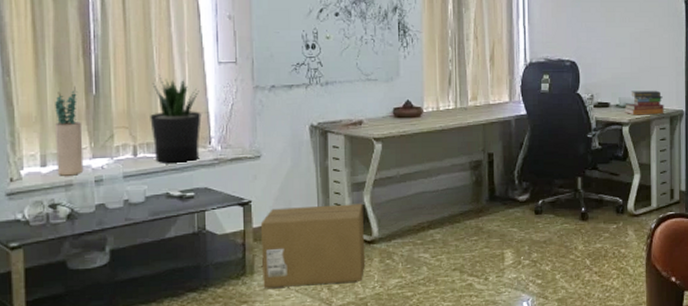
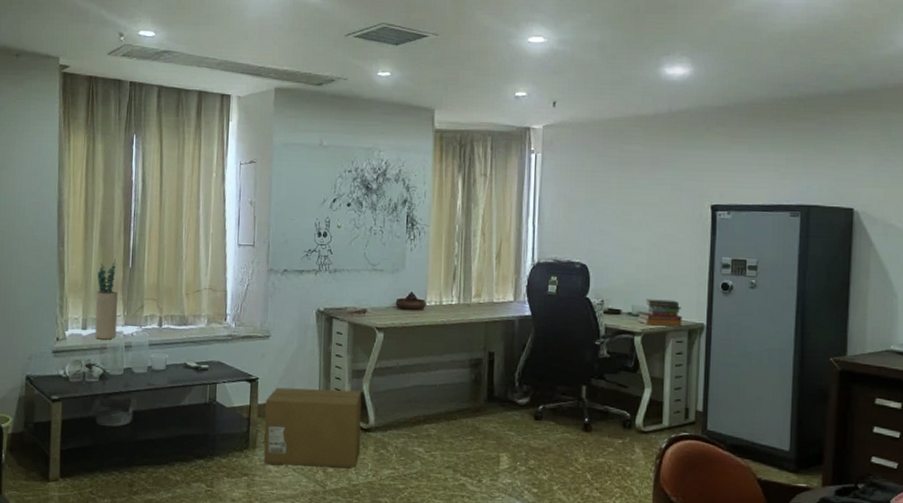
planter: present [150,75,202,163] -> none [175,253,220,336]

